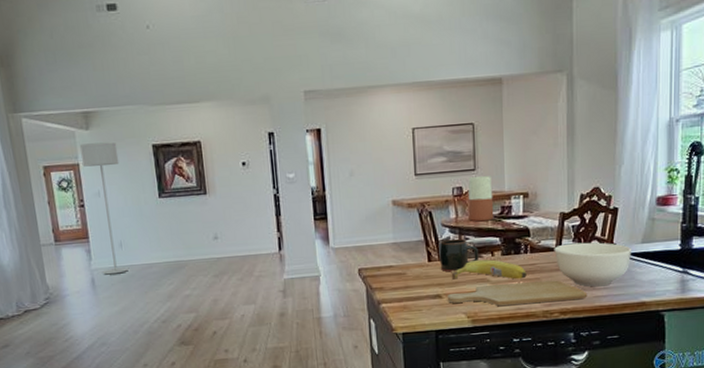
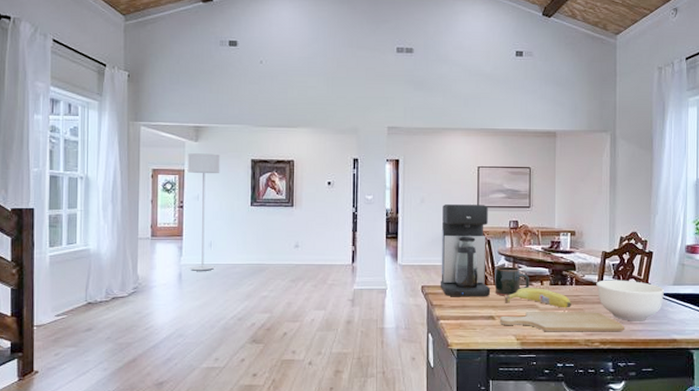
coffee maker: none [375,172,435,278] -> present [440,204,490,297]
vase: present [468,176,494,222] -> none [522,212,545,253]

